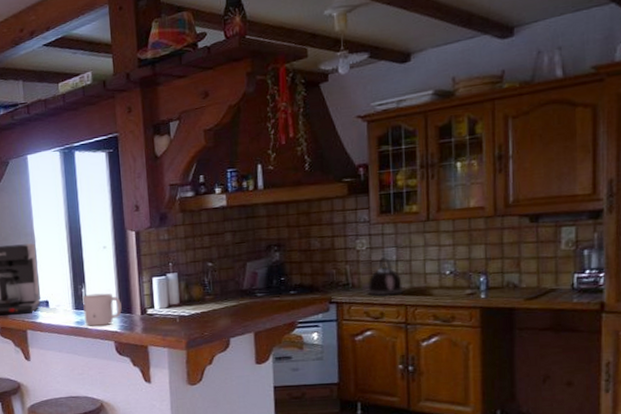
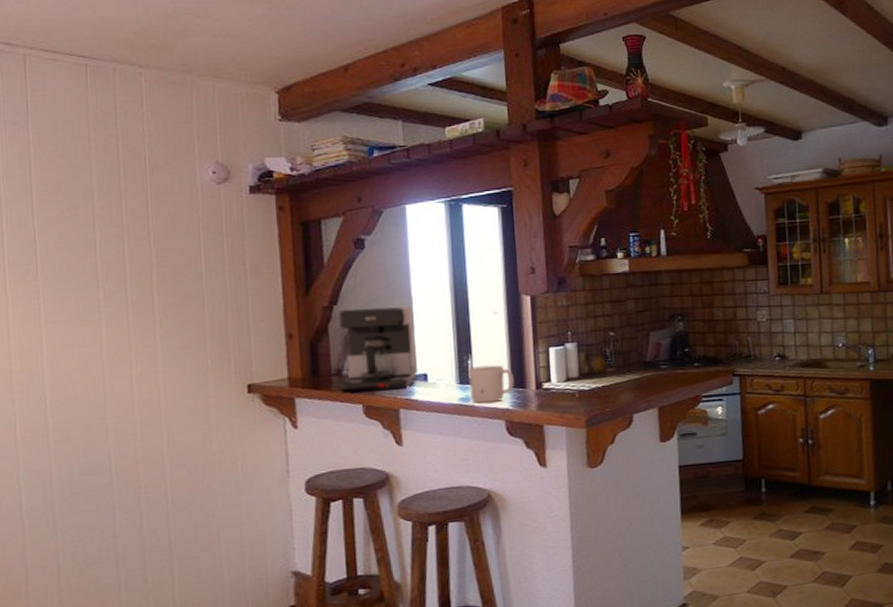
kettle: present [368,256,403,297] -> none [768,328,801,370]

